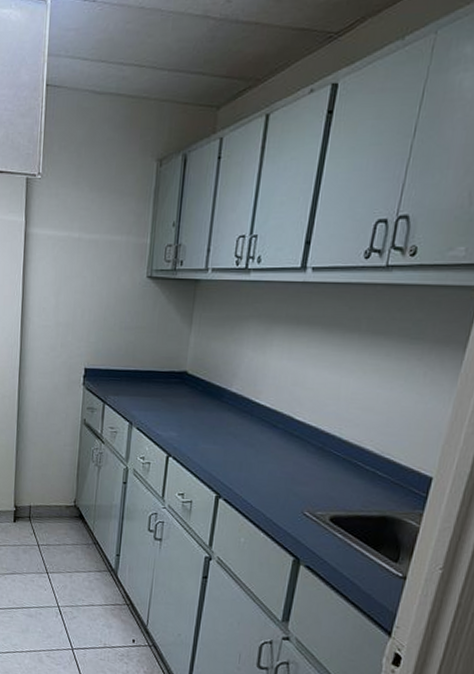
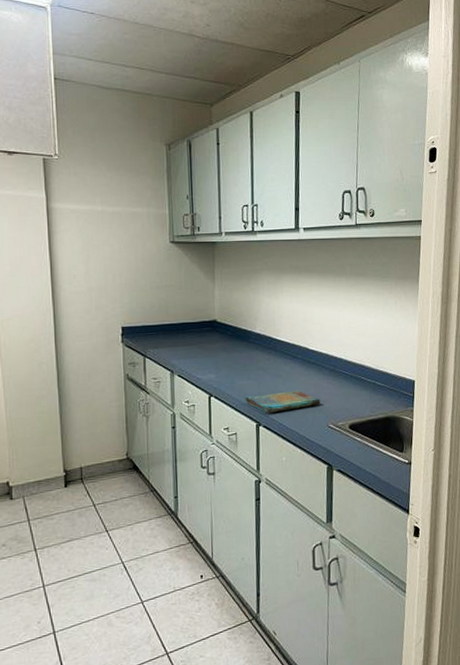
dish towel: none [207,462,299,487] -> present [245,390,321,414]

